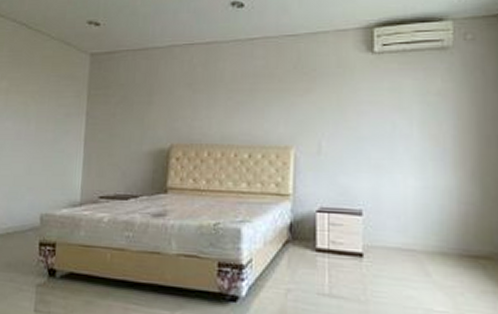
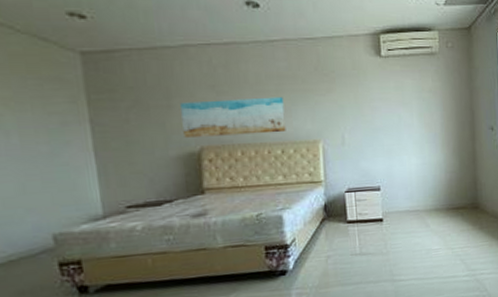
wall art: none [158,96,257,135] -> present [180,96,286,138]

